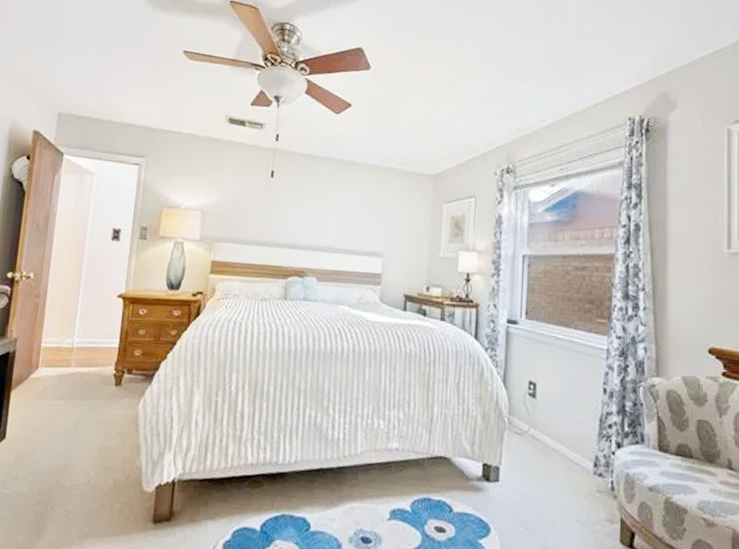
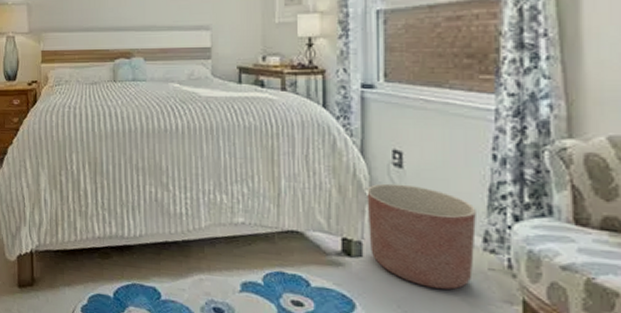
planter: none [505,411,590,511] -> present [367,183,476,290]

